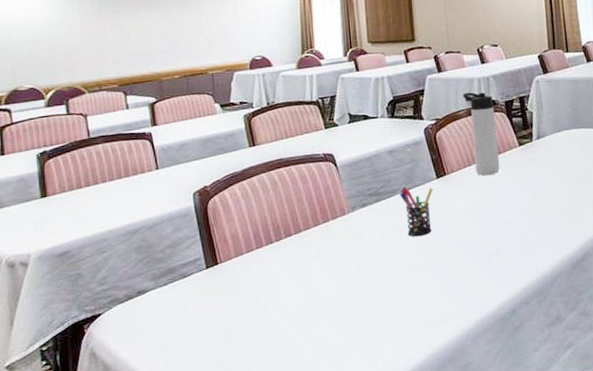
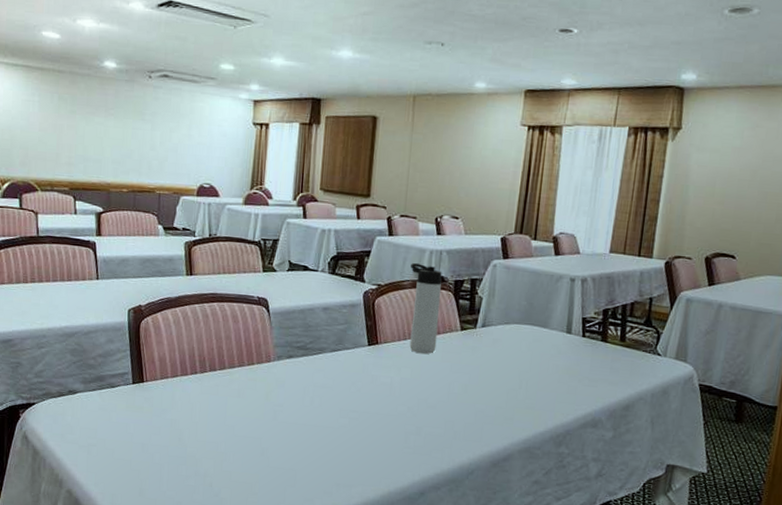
pen holder: present [400,186,433,237] -> none [328,346,363,400]

